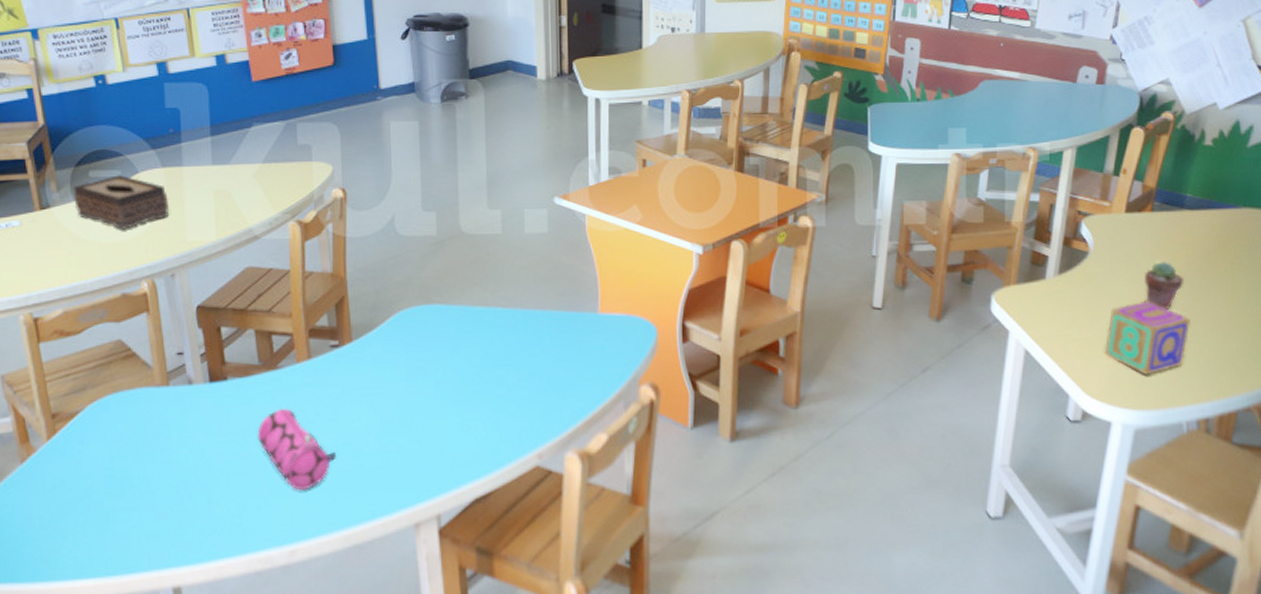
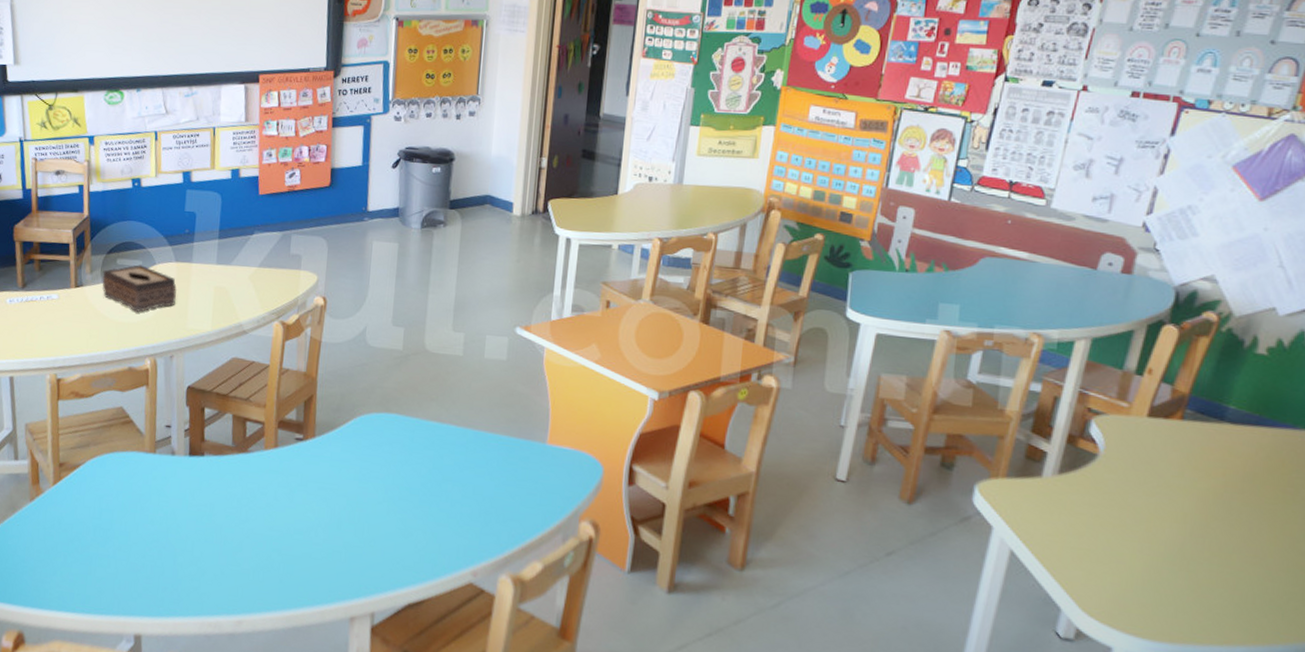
pencil case: present [257,408,336,491] -> none [222,488,288,568]
alphabet block: present [1105,300,1191,375] -> none [1110,517,1225,603]
potted succulent: present [1145,262,1185,309] -> none [1167,477,1220,532]

